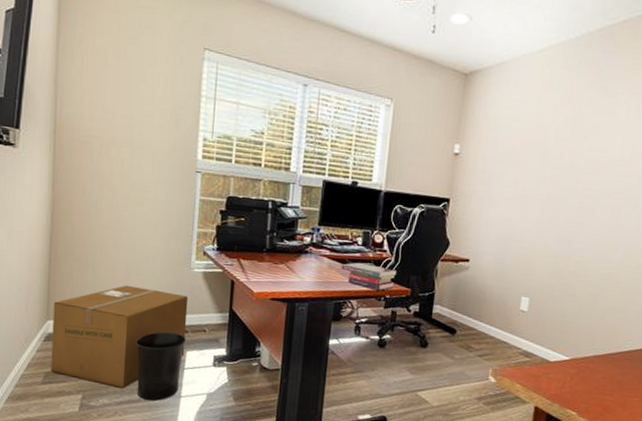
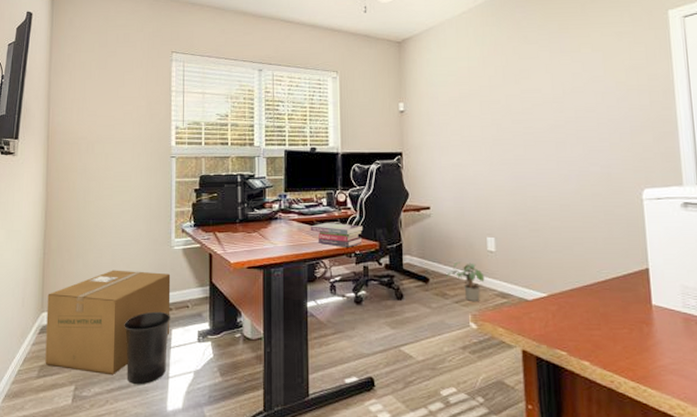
potted plant: none [472,317,512,357] -> present [445,261,485,301]

